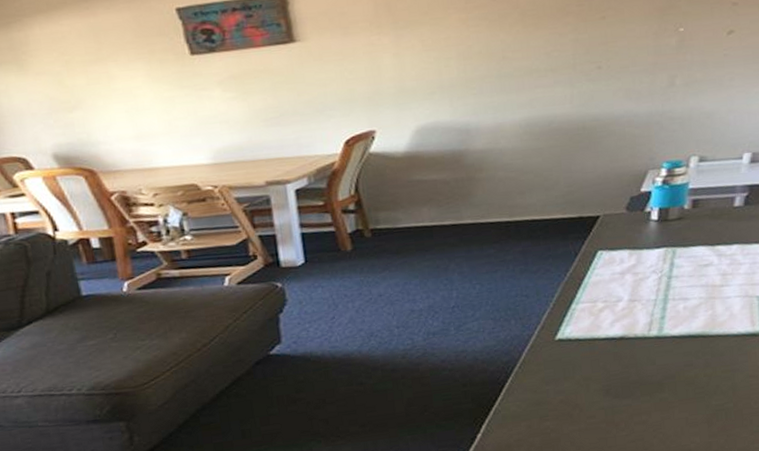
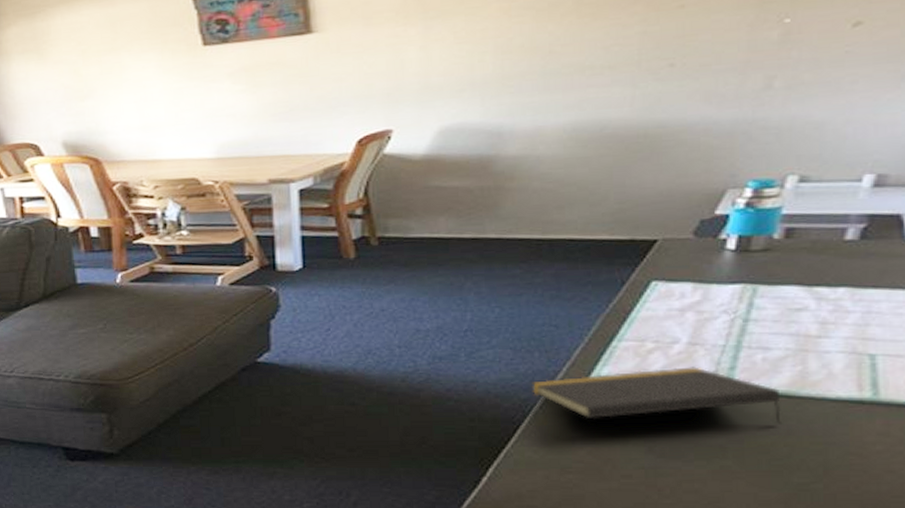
notepad: none [509,319,701,373] -> present [530,367,781,424]

